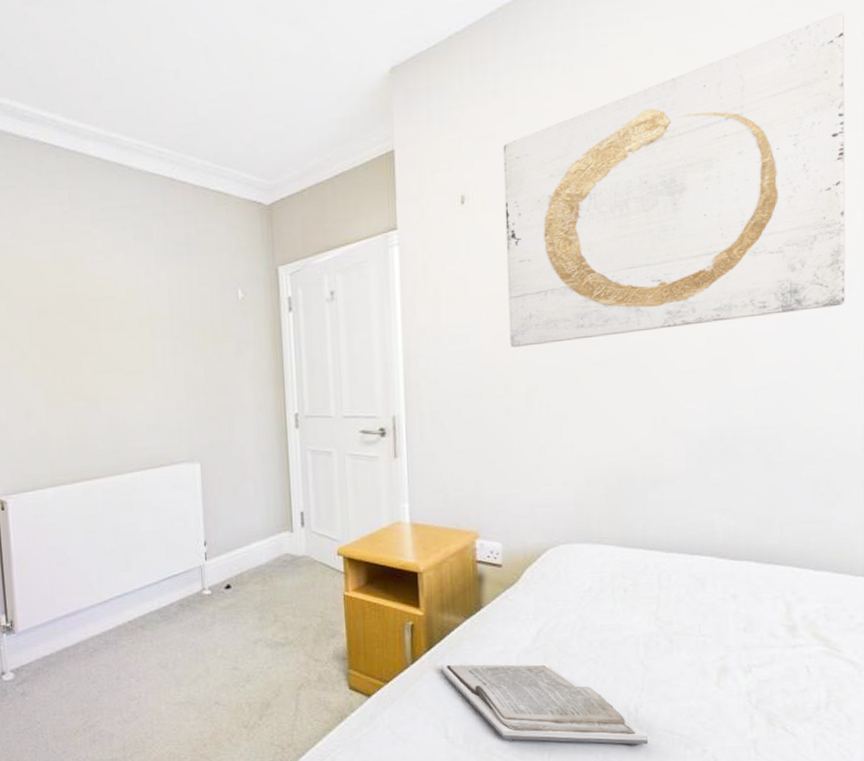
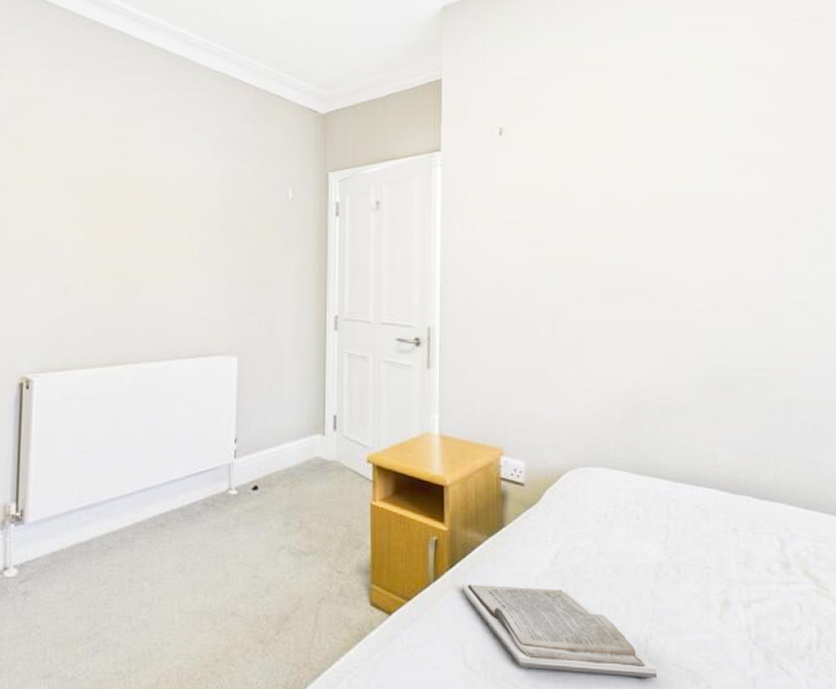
wall art: present [503,12,845,348] -> none [537,15,825,273]

